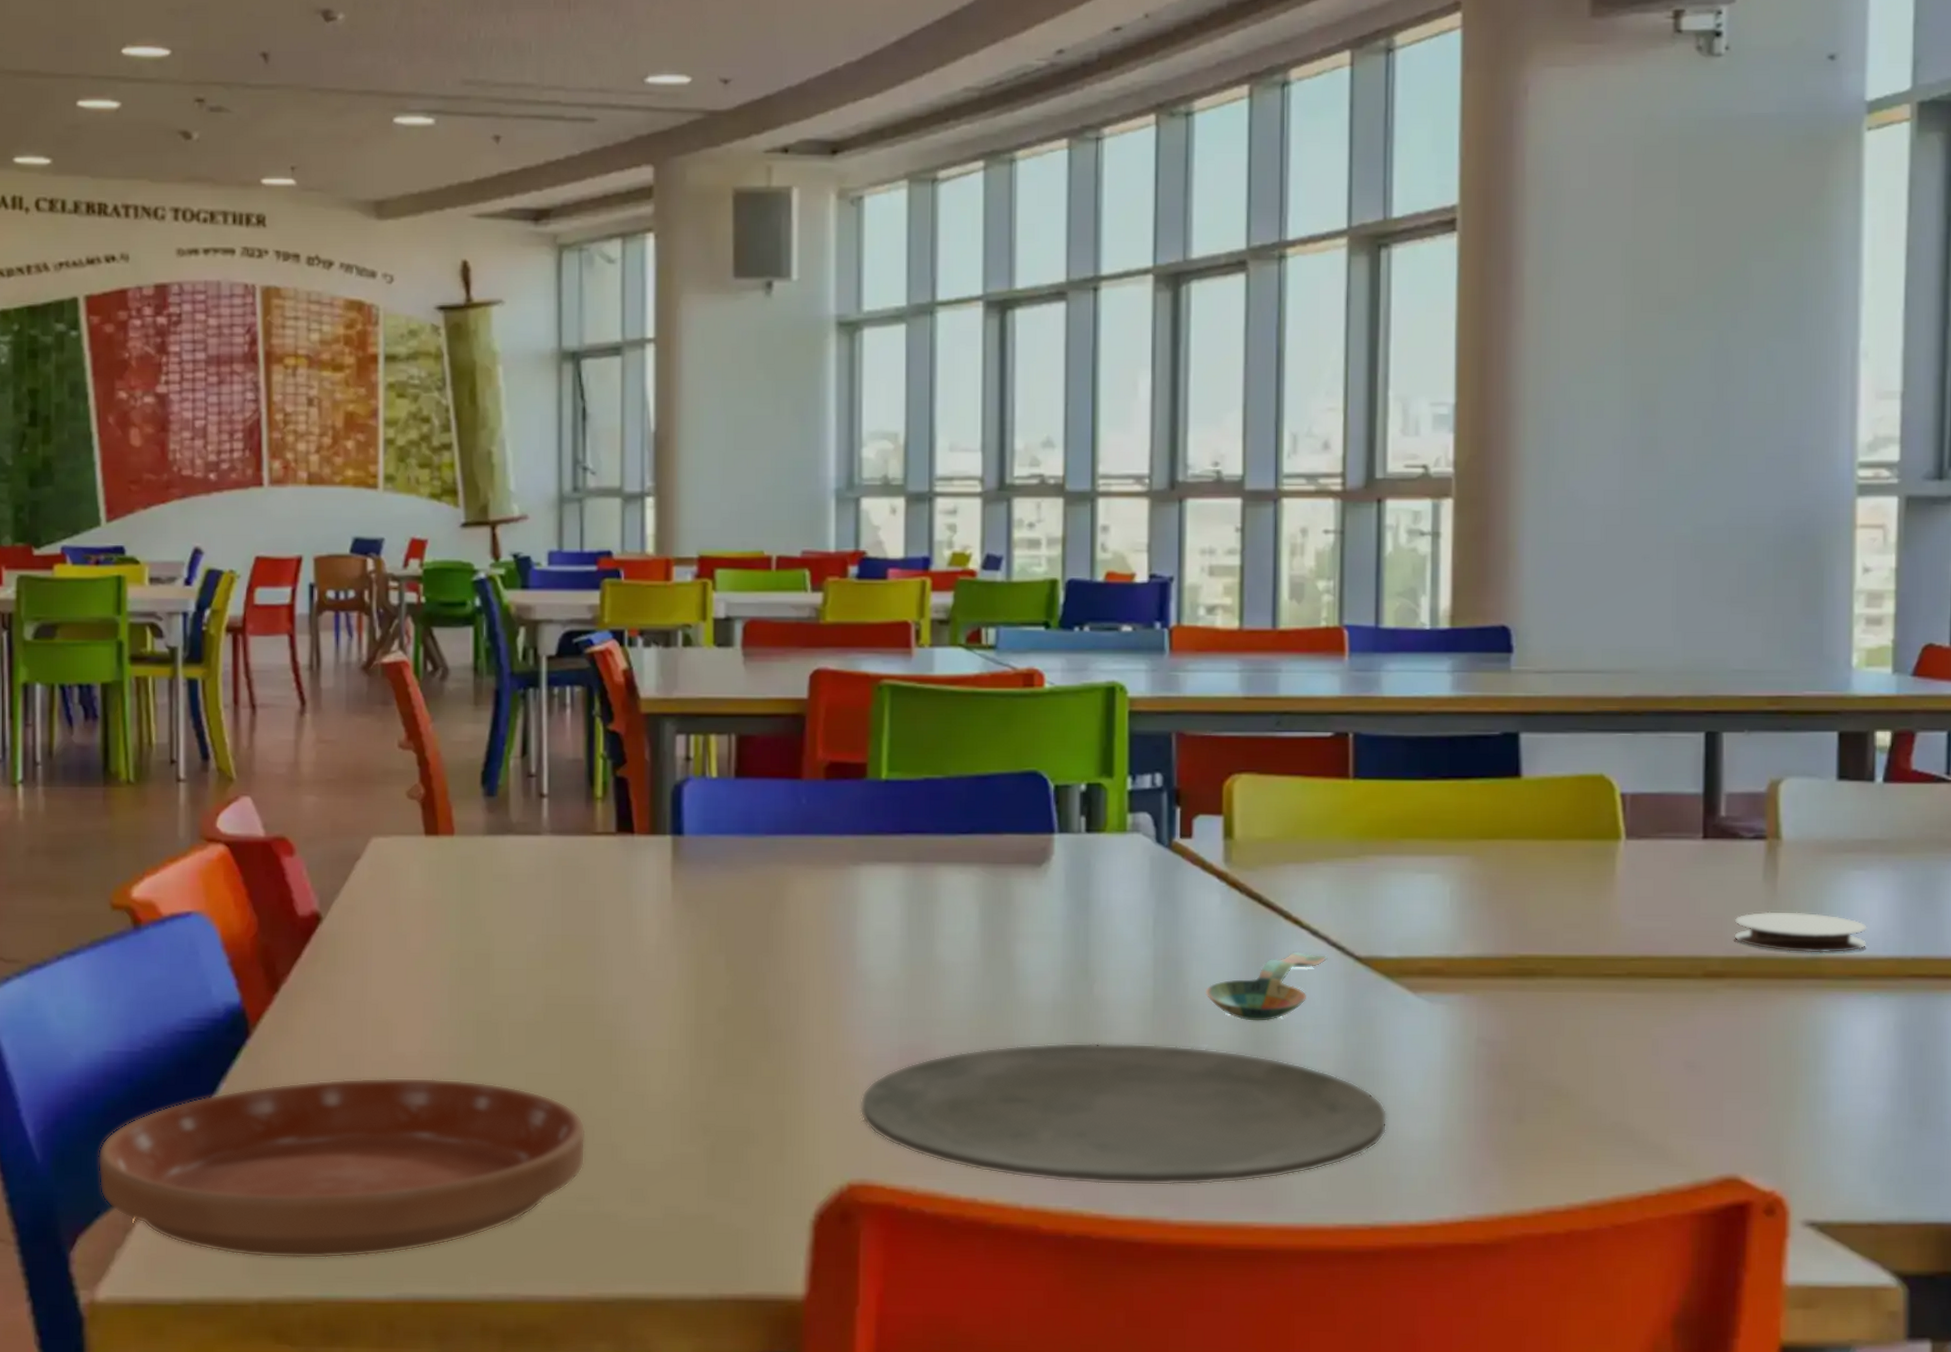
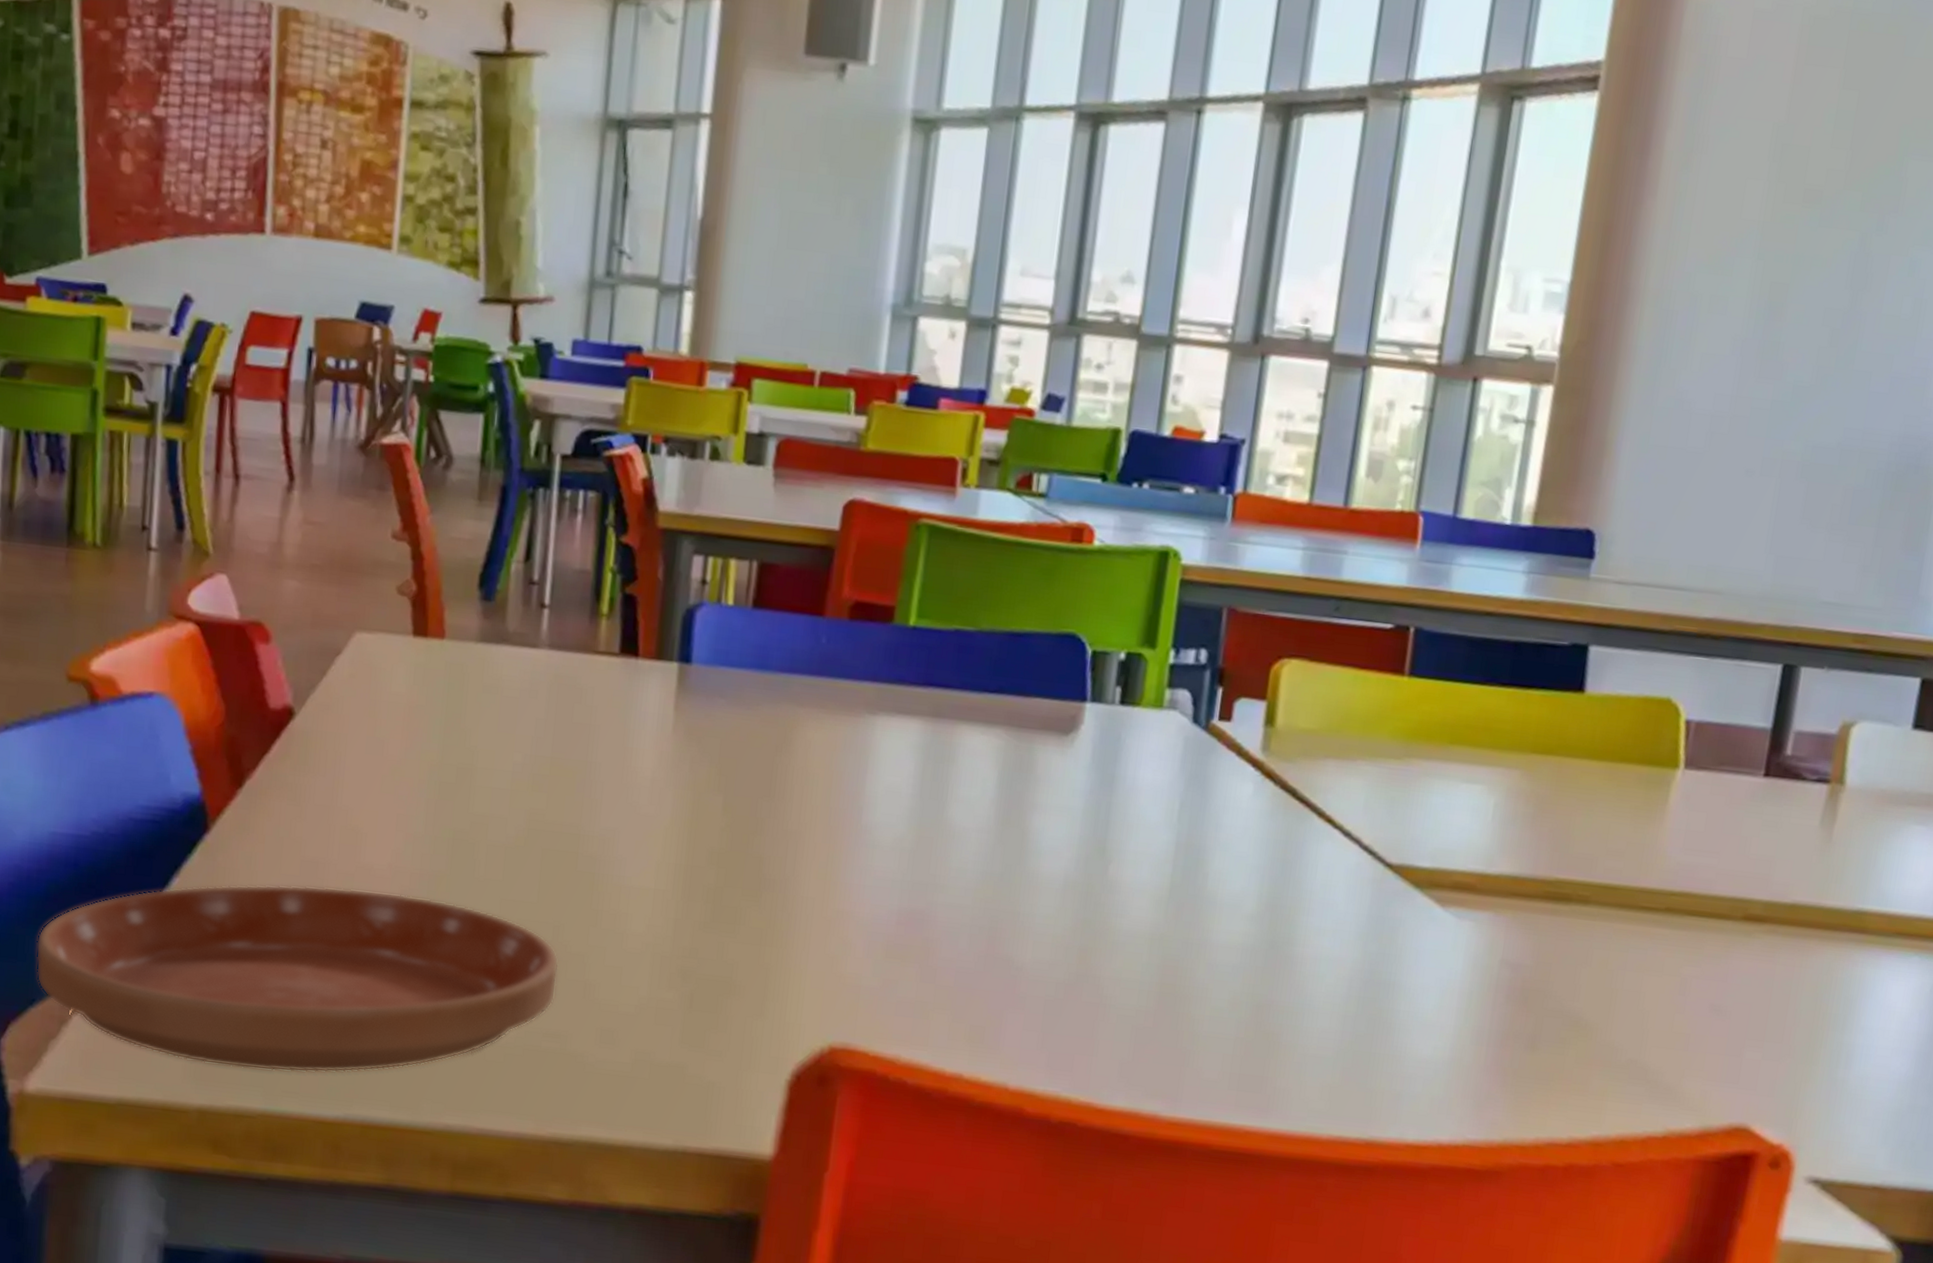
plate: present [860,1042,1387,1186] -> none [850,920,1398,1084]
spoon: present [1206,951,1328,1021] -> none [1225,851,1358,920]
coaster: present [1734,911,1867,953] -> none [1781,858,1919,909]

